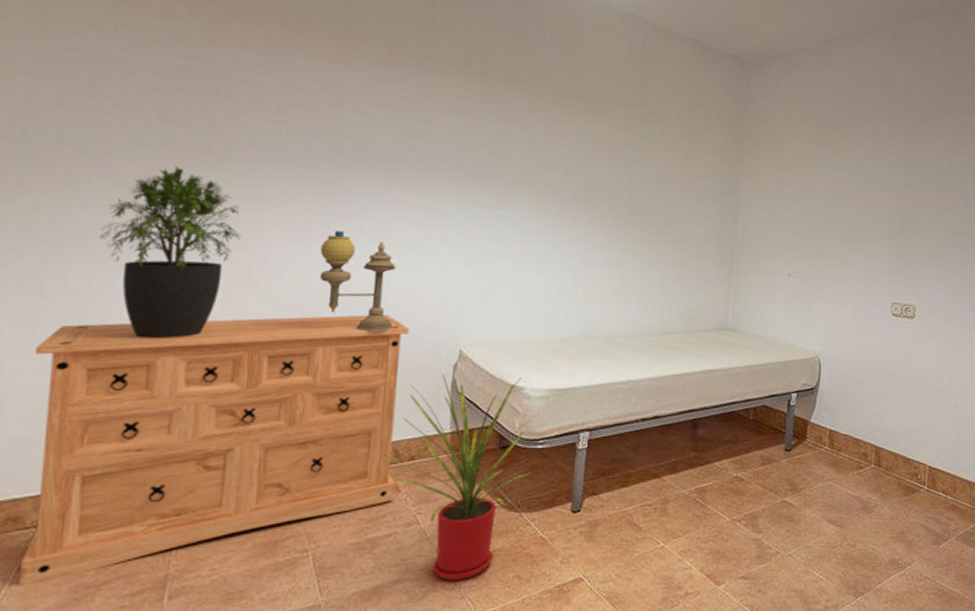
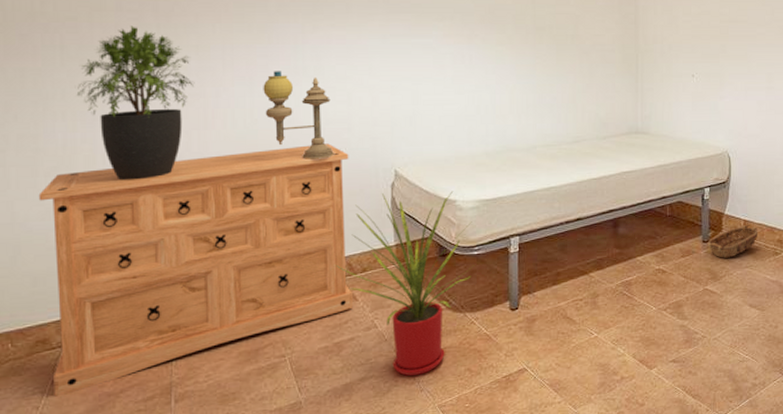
basket: none [789,434,844,469] -> present [707,224,758,258]

